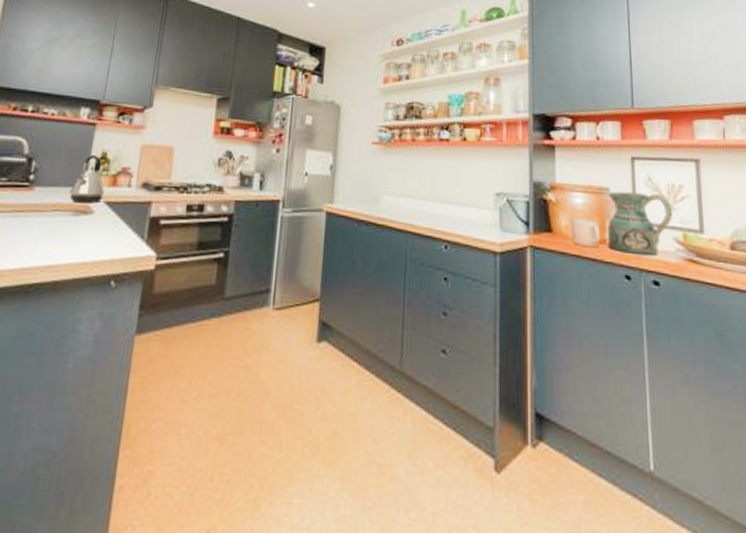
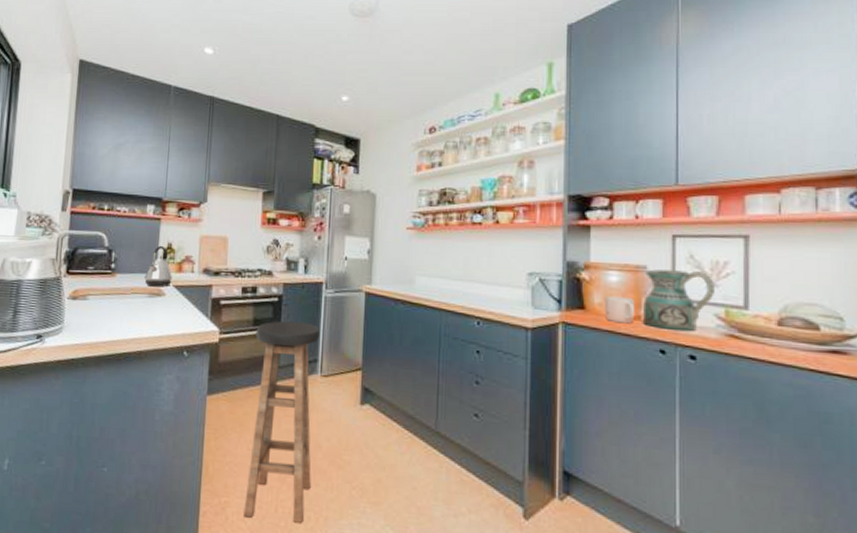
bar stool: none [171,244,274,493] -> present [244,321,320,523]

